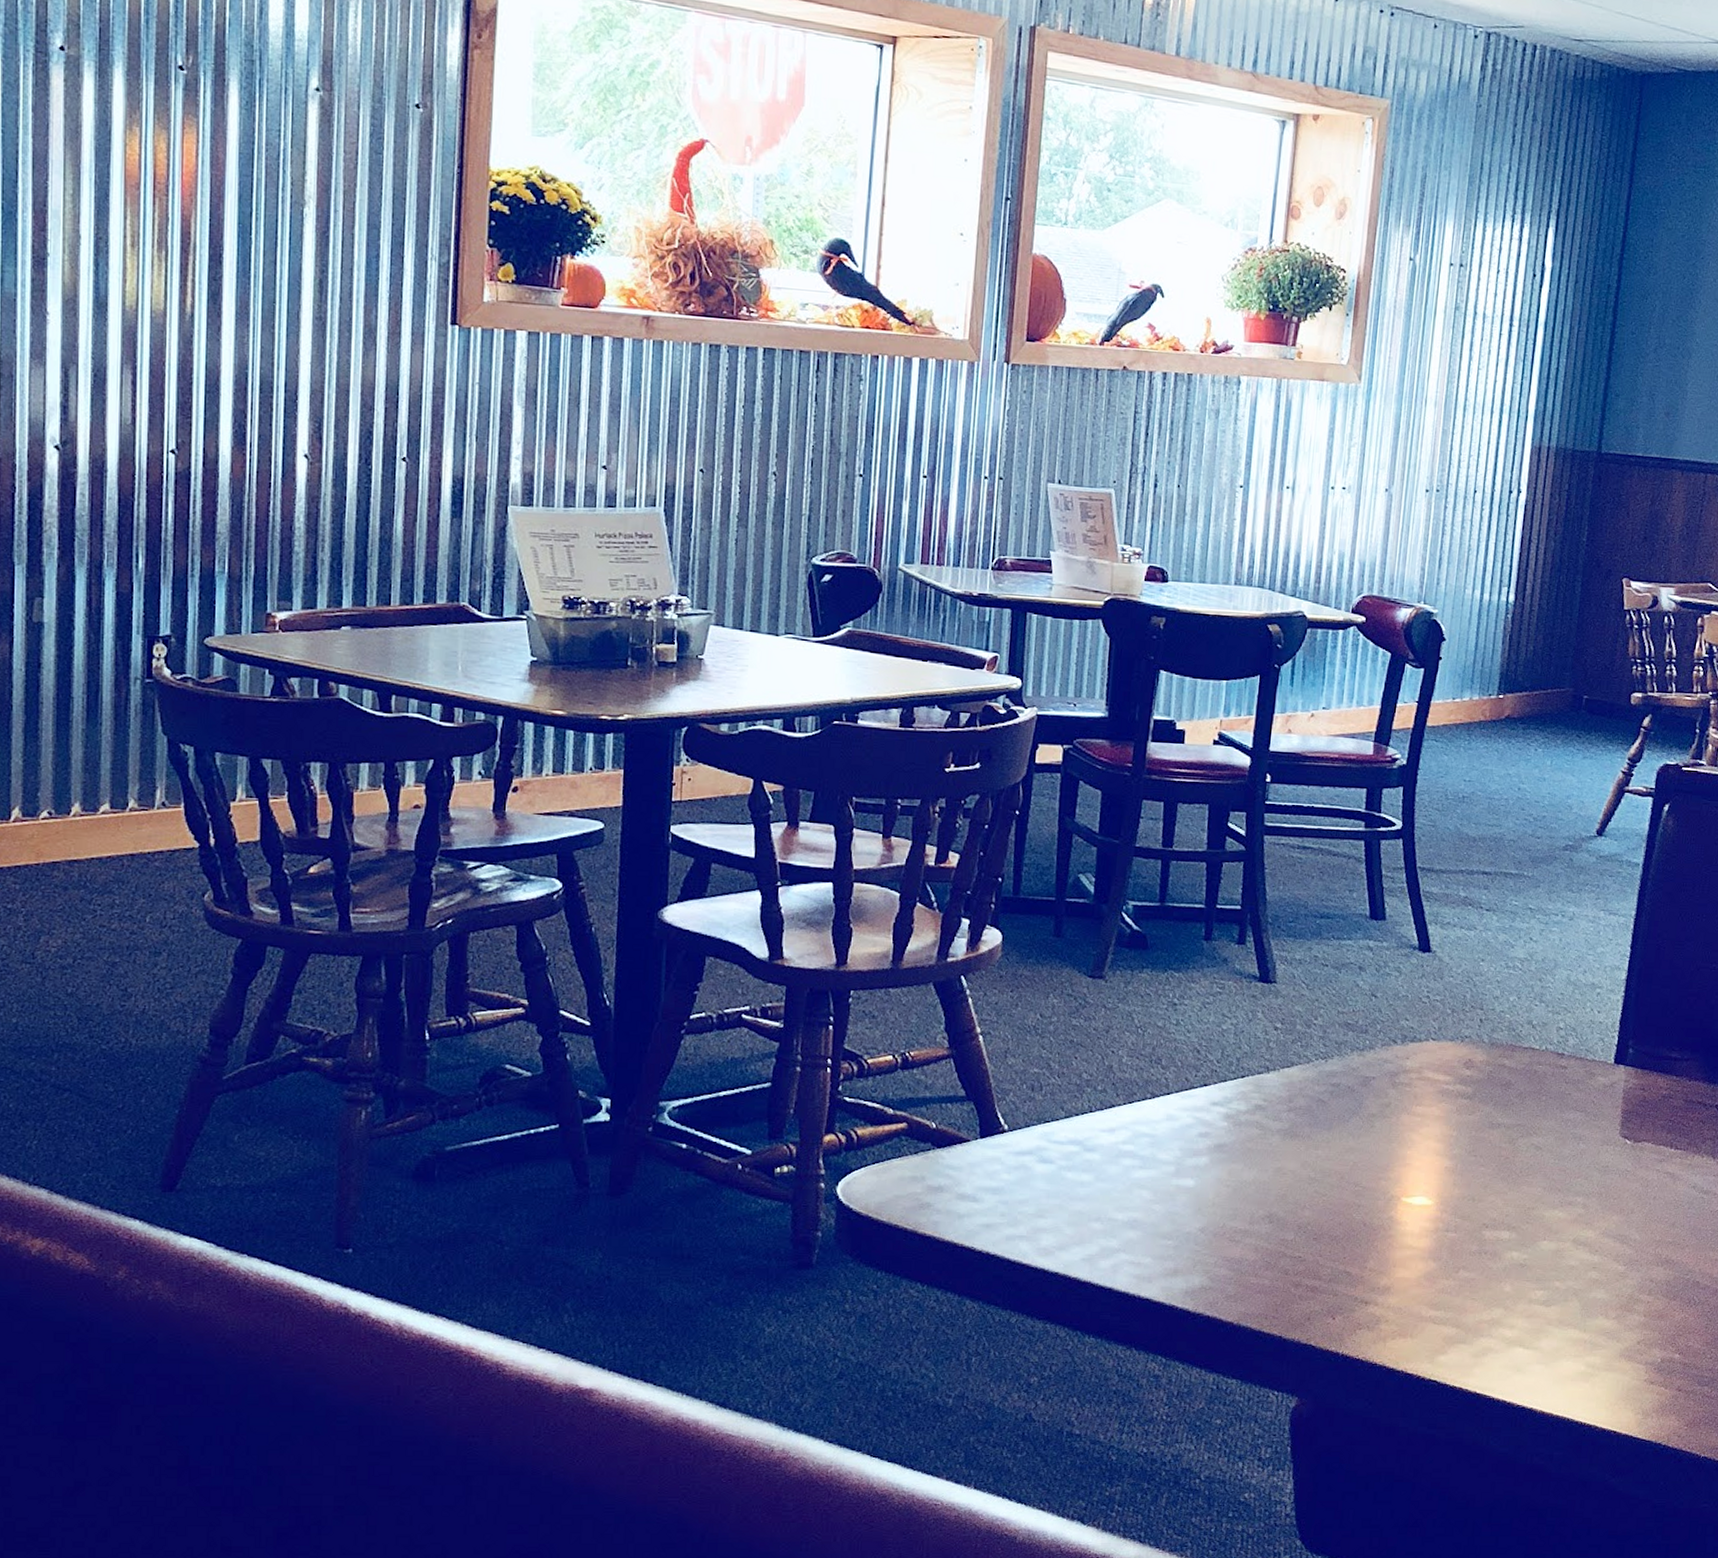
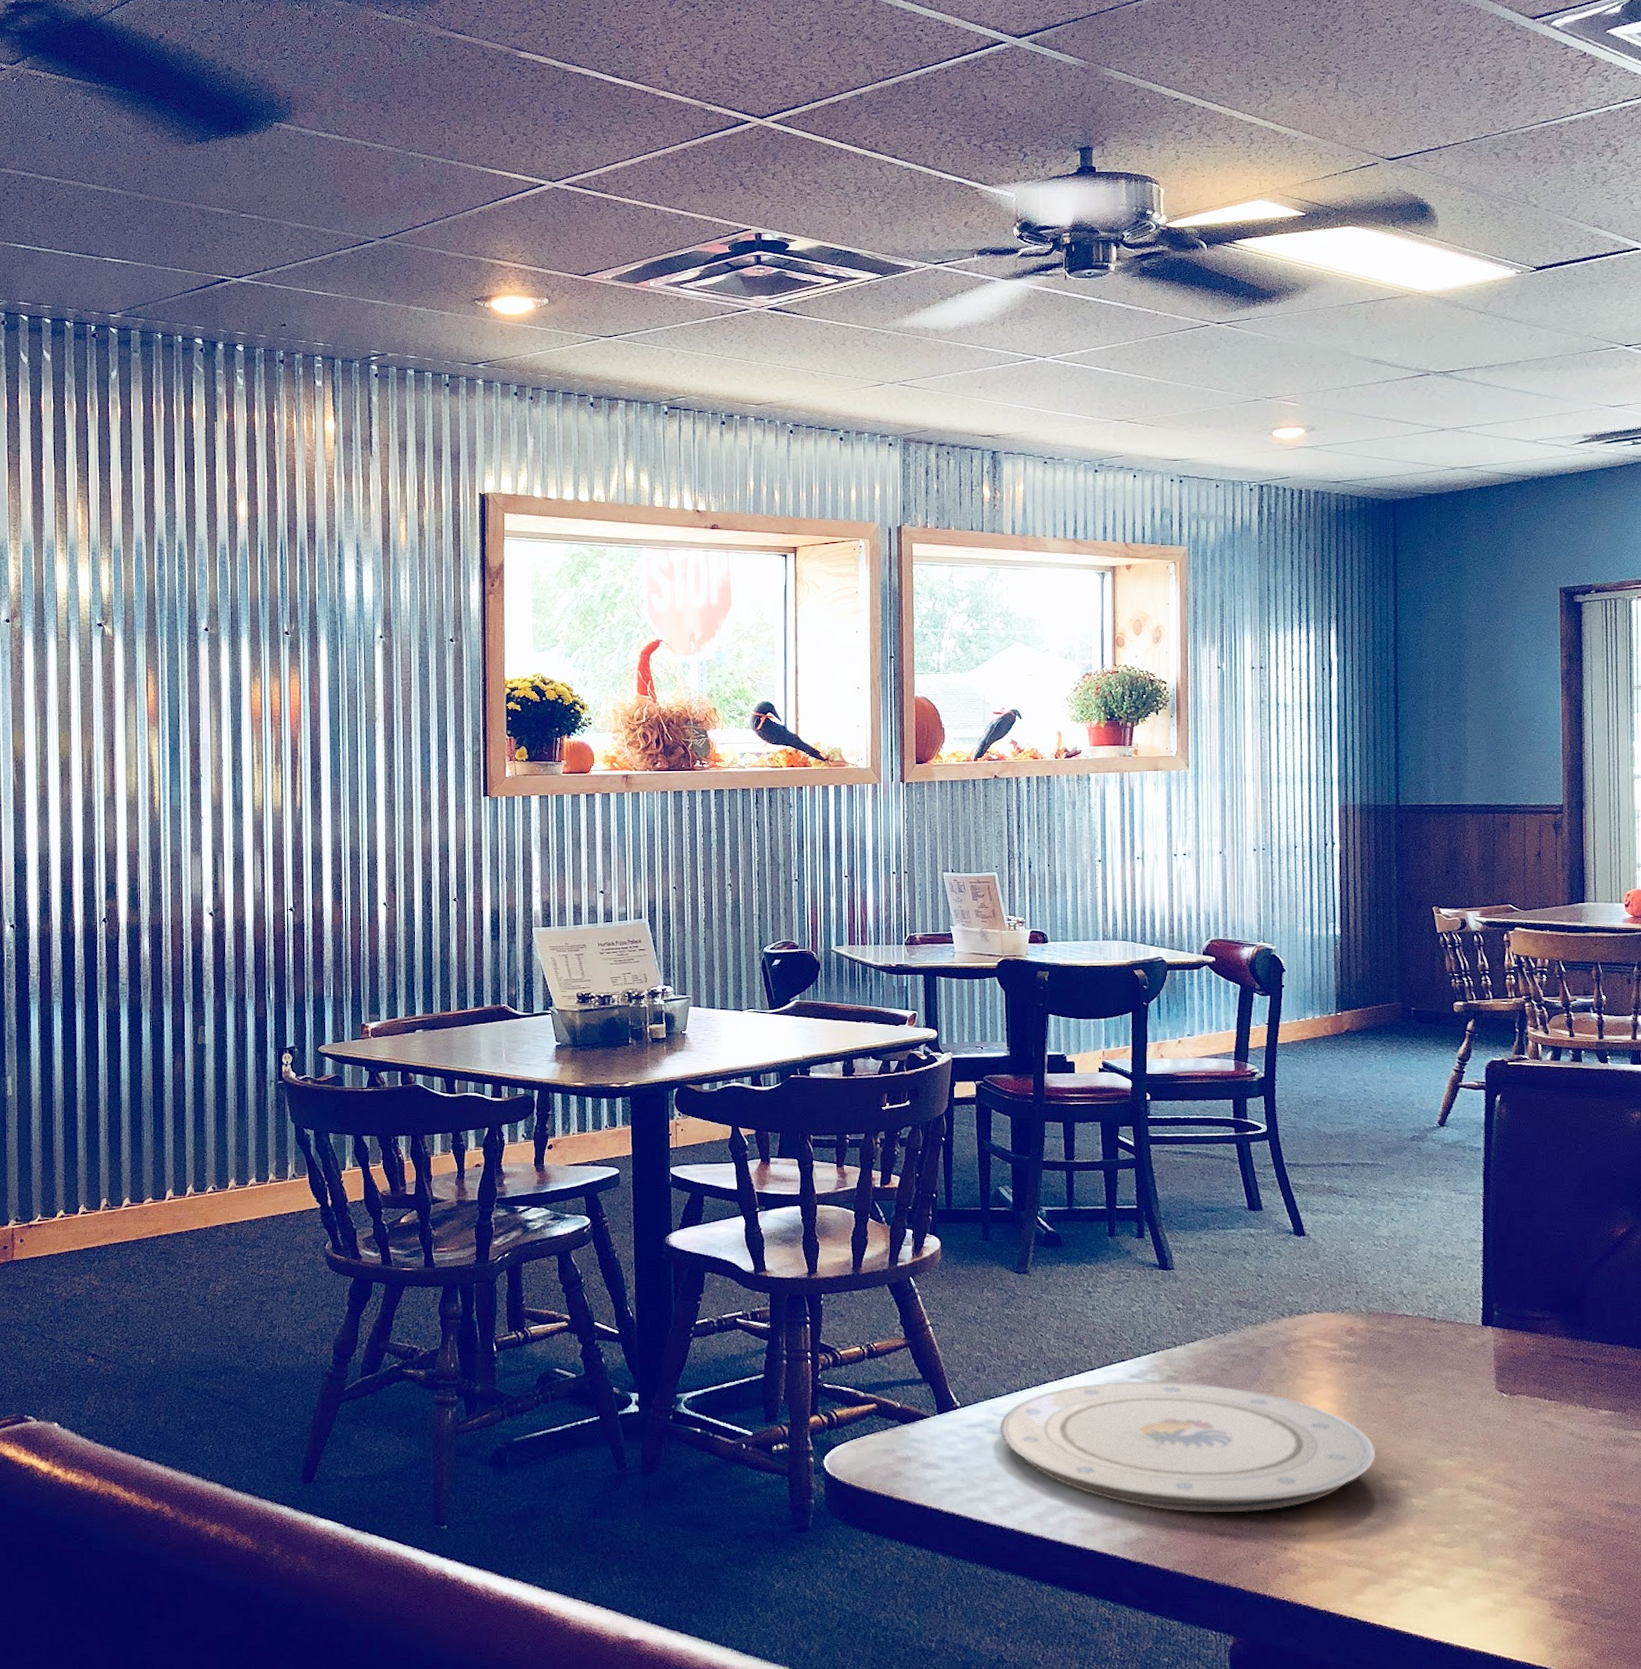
plate: none [1052,1109,1479,1262] -> present [1000,1381,1375,1513]

